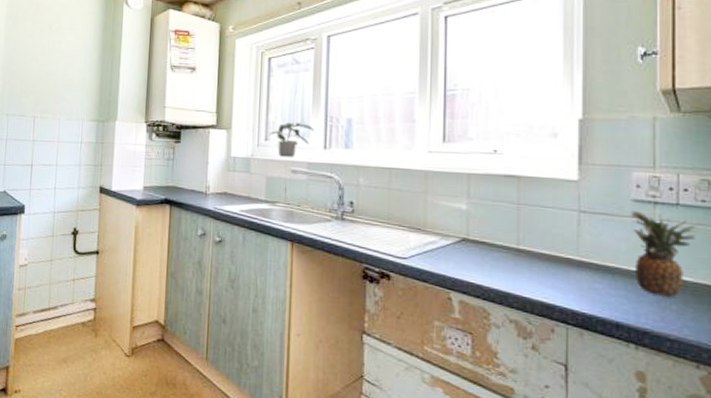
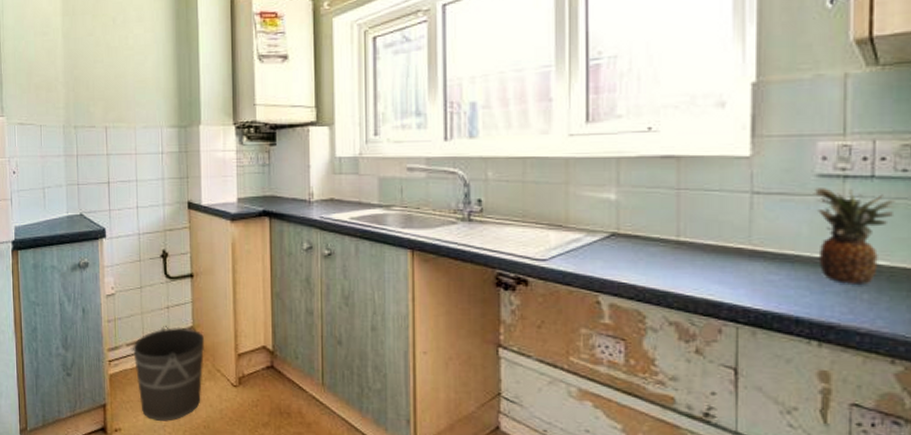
bucket: none [36,296,105,386] -> present [130,325,205,421]
potted plant: present [268,122,314,157] -> none [377,112,431,153]

